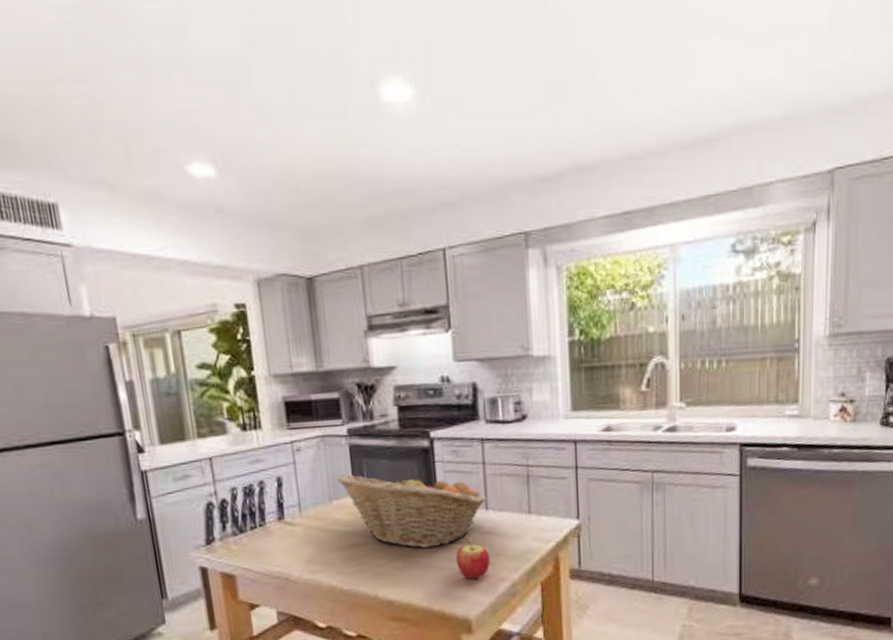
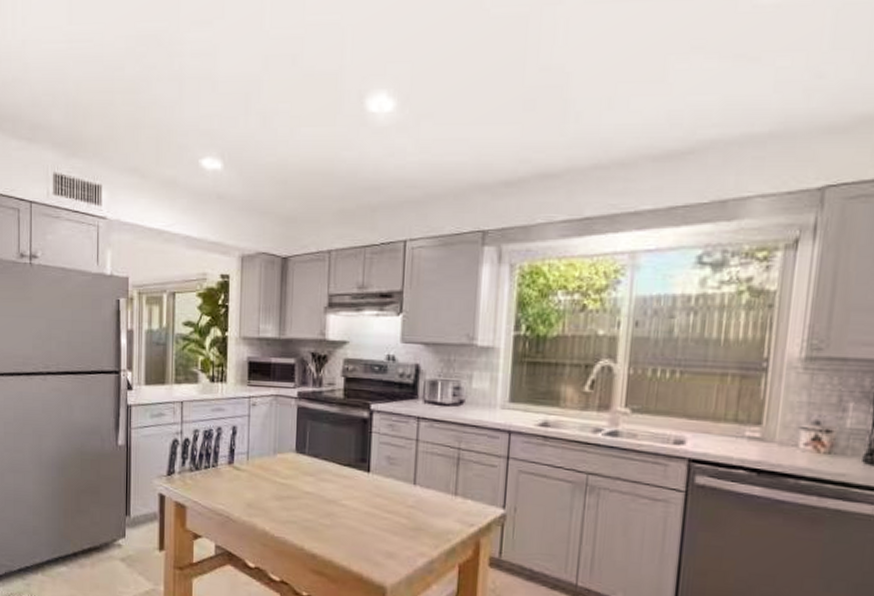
fruit basket: present [336,471,487,549] -> none [282,432,416,512]
apple: present [455,537,491,580] -> none [379,507,413,549]

